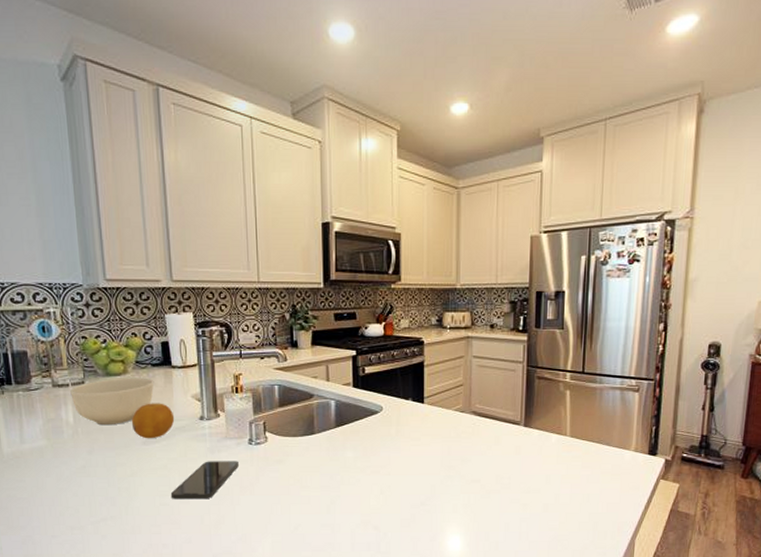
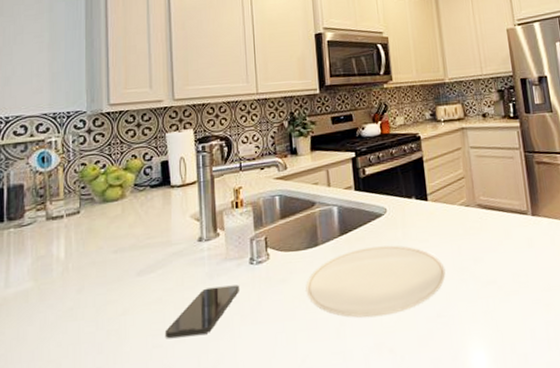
bowl: present [70,377,155,426] -> none [64,200,152,259]
fruit: present [131,403,175,439] -> none [126,226,172,269]
plate: none [301,440,433,500] -> present [306,245,446,318]

